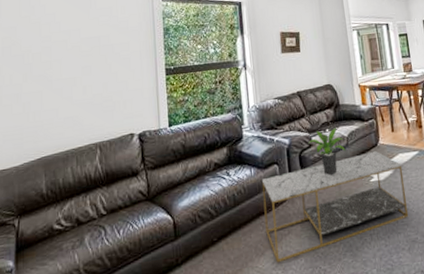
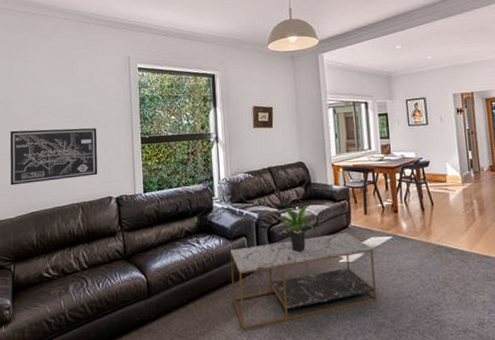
wall art: none [16,61,118,129] -> present [10,128,98,186]

